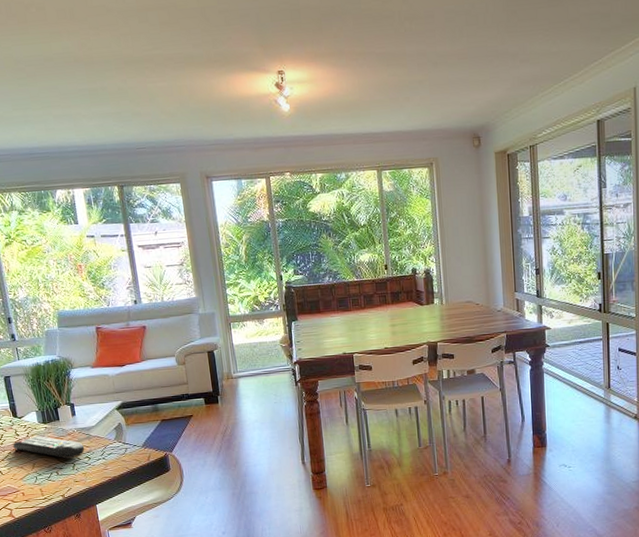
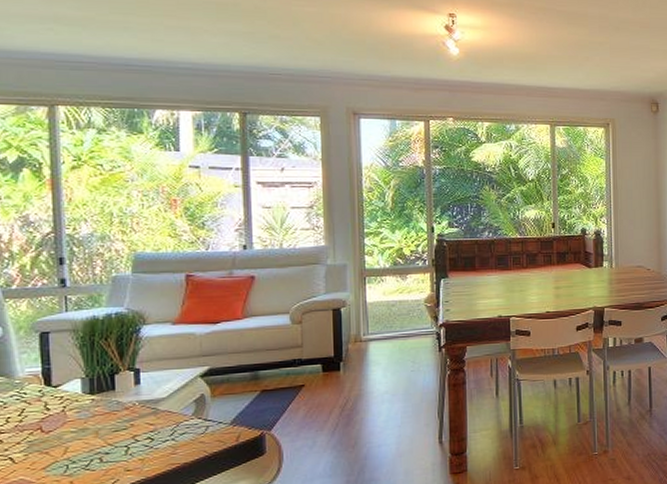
remote control: present [13,436,85,459] -> none [38,411,147,441]

